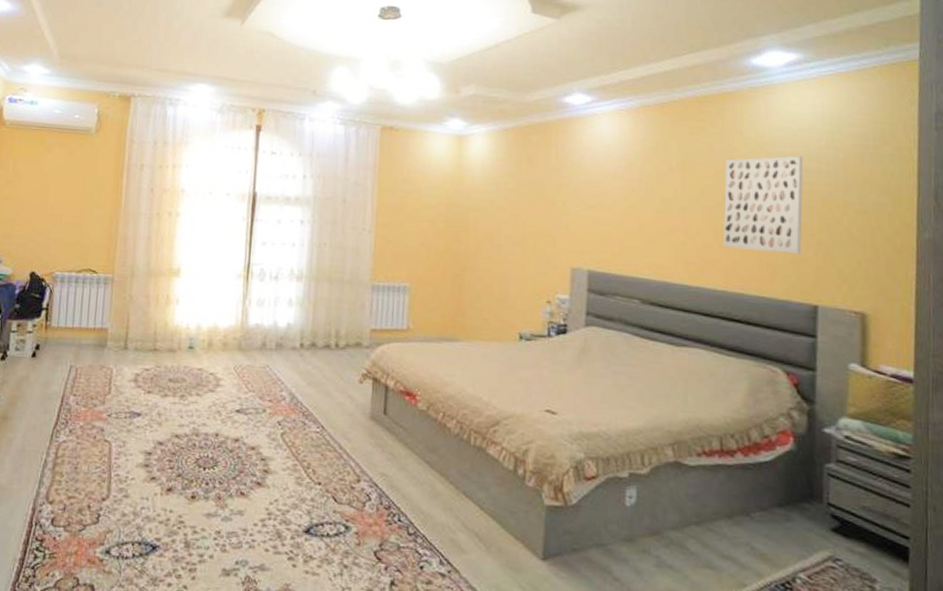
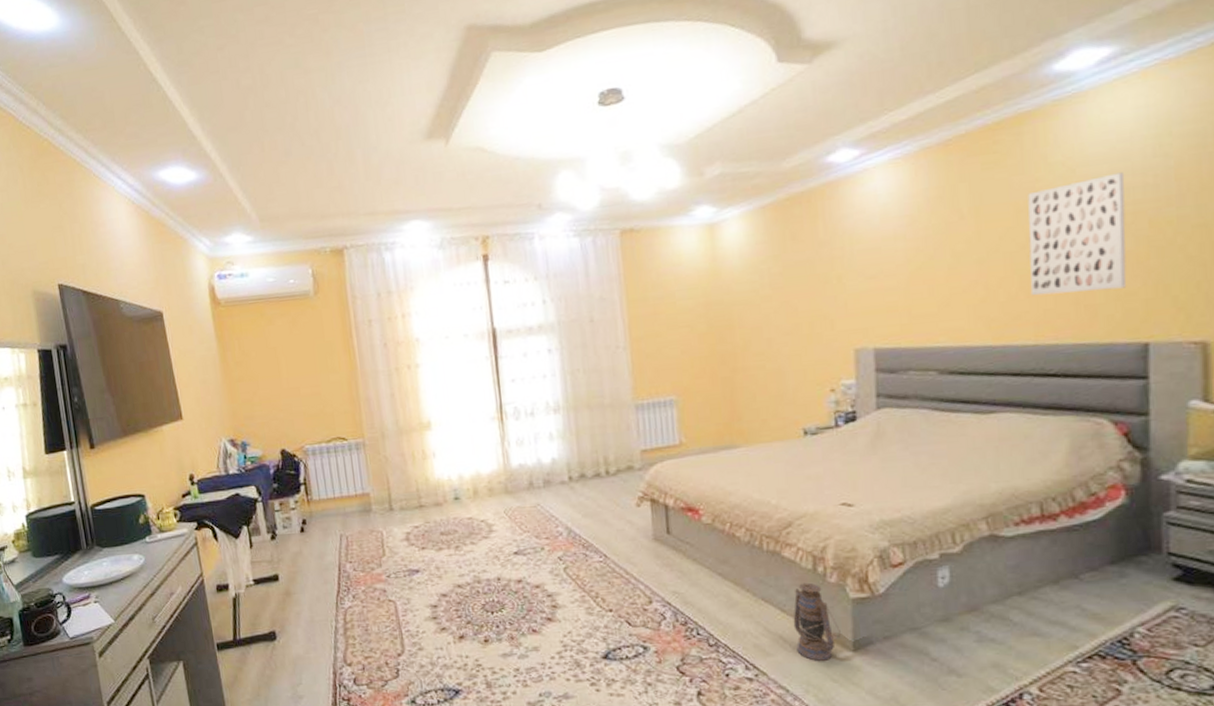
lantern: none [490,483,533,566] -> present [793,582,841,661]

